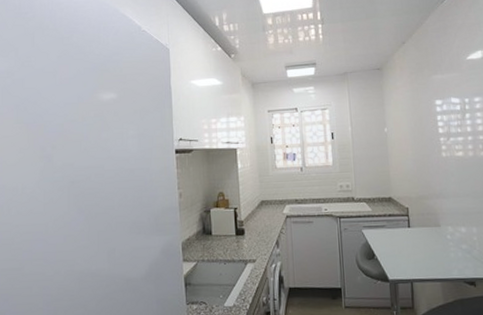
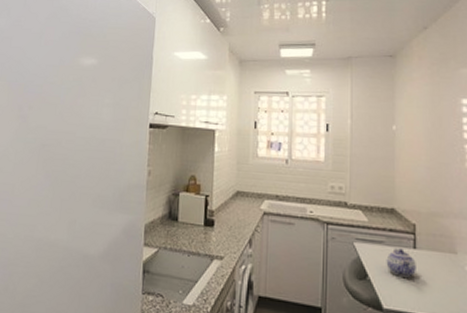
teapot: none [388,229,412,252] -> present [386,248,416,278]

